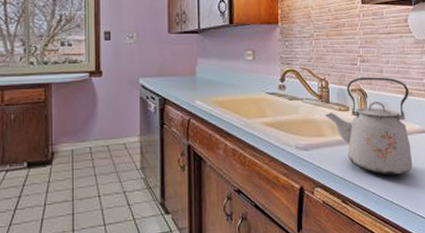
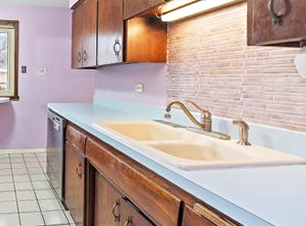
kettle: present [325,77,413,176] -> none [207,111,293,200]

